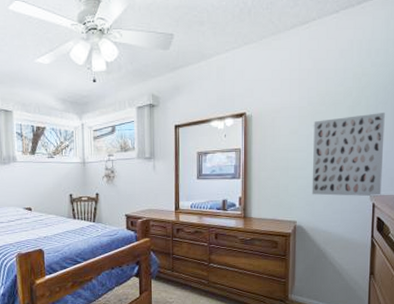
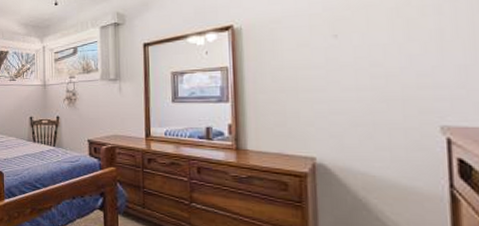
wall art: present [312,113,385,197] -> none [334,13,462,129]

